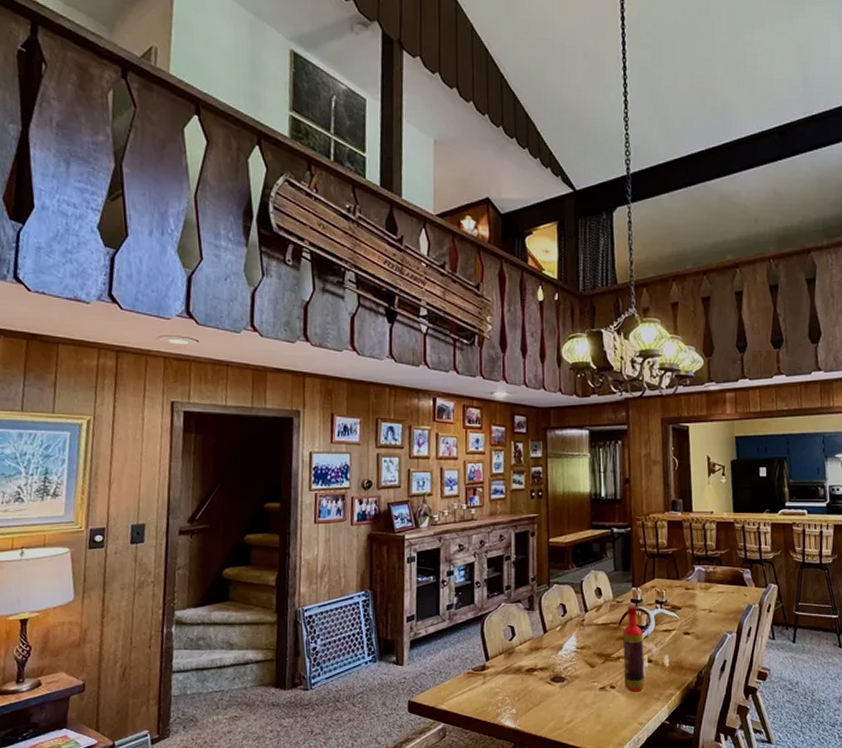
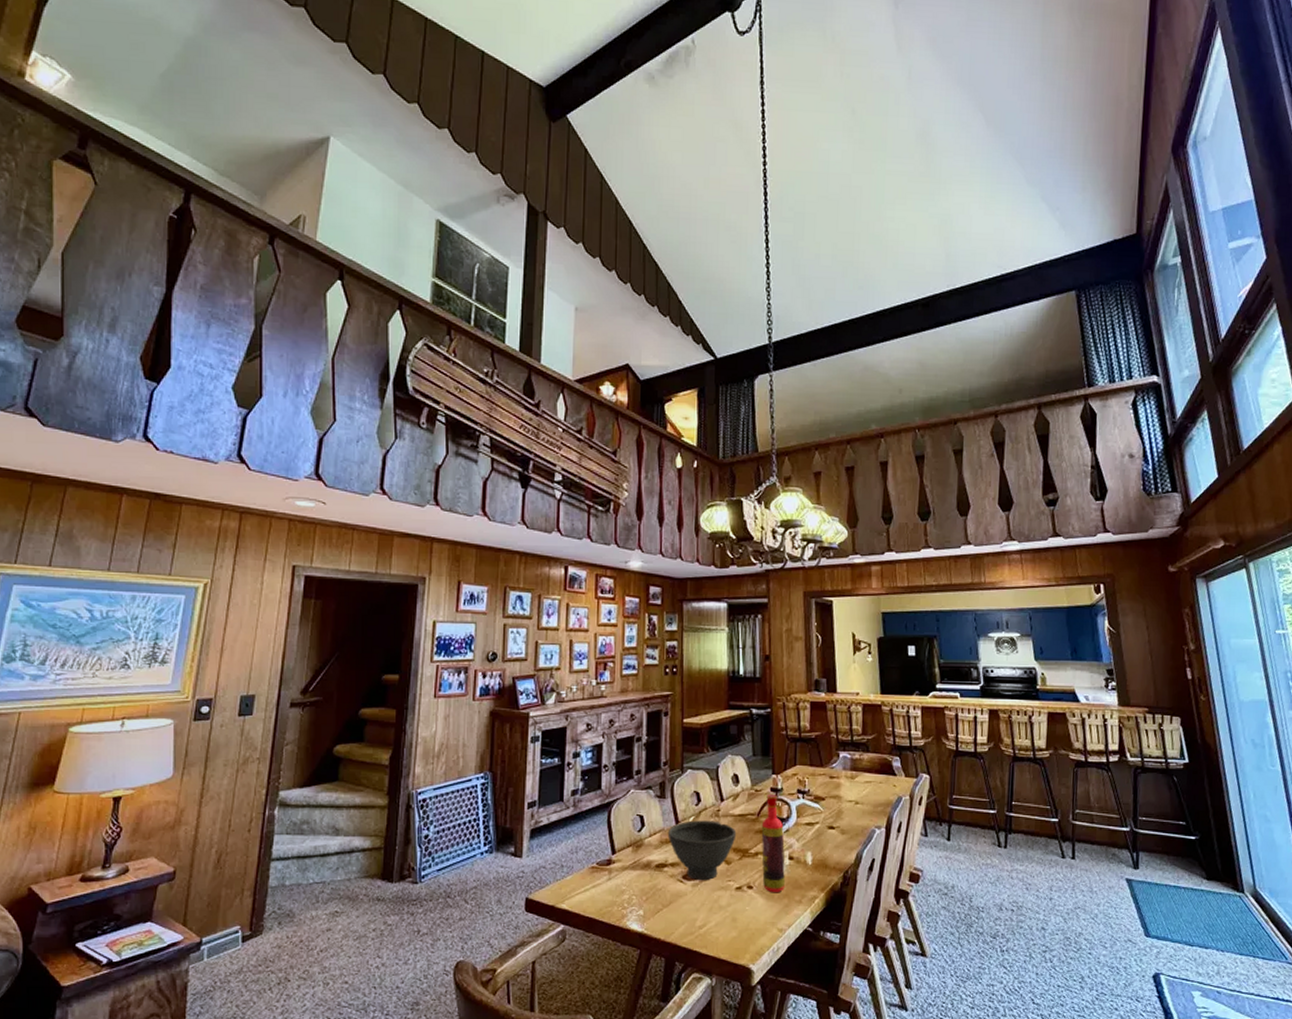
bowl: none [536,629,600,683] -> present [667,820,737,881]

